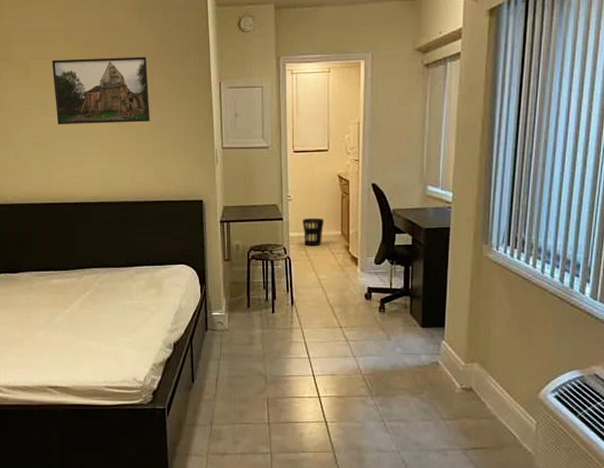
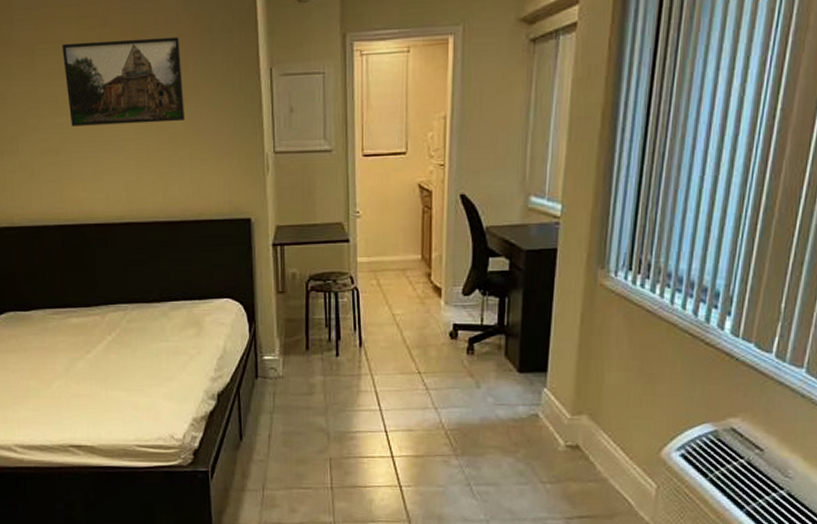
wastebasket: present [302,217,324,247] -> none [373,238,400,275]

